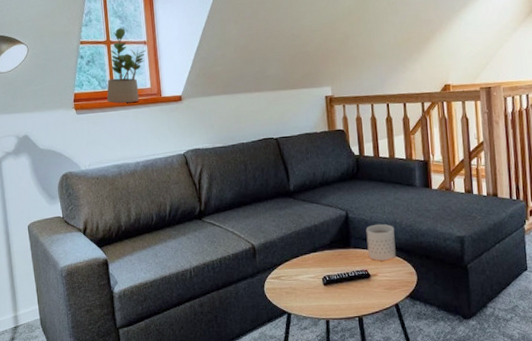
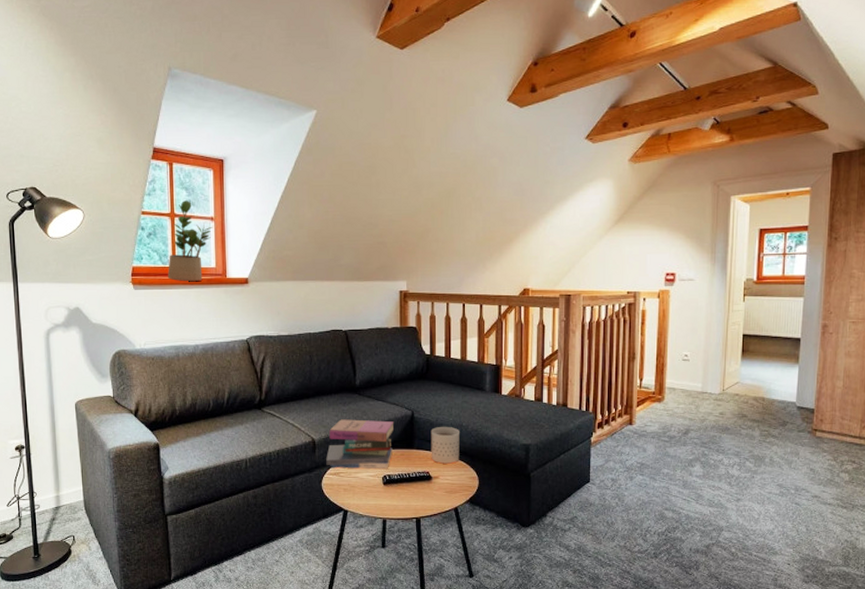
books: none [266,222,331,273] -> present [326,419,395,470]

